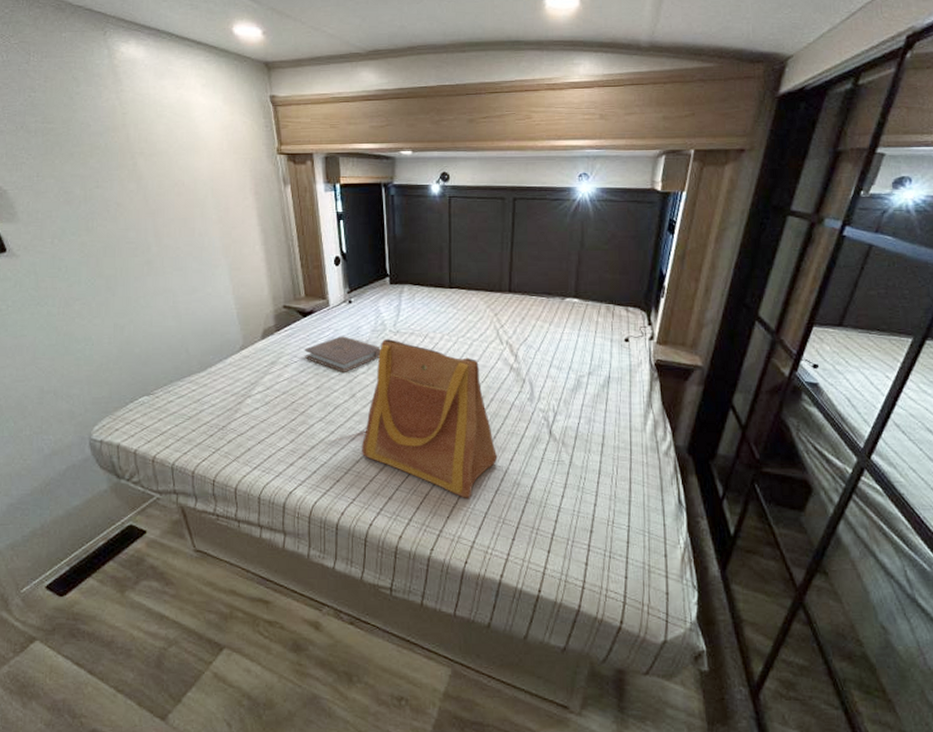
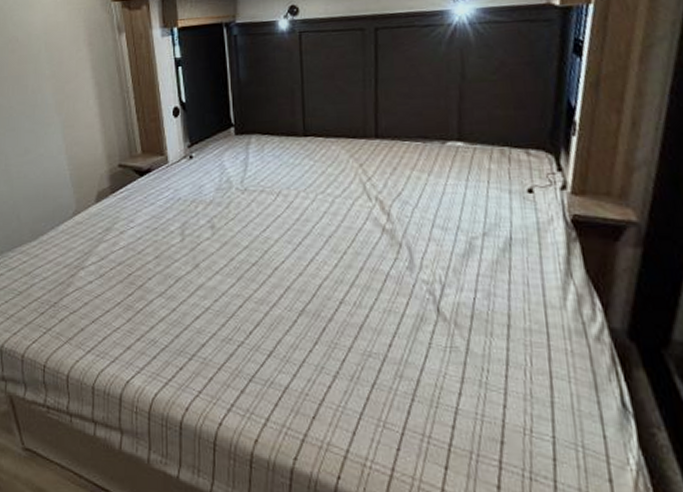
book: present [304,336,381,372] -> none [141,196,227,239]
tote bag: present [361,339,498,498] -> none [207,198,373,394]

